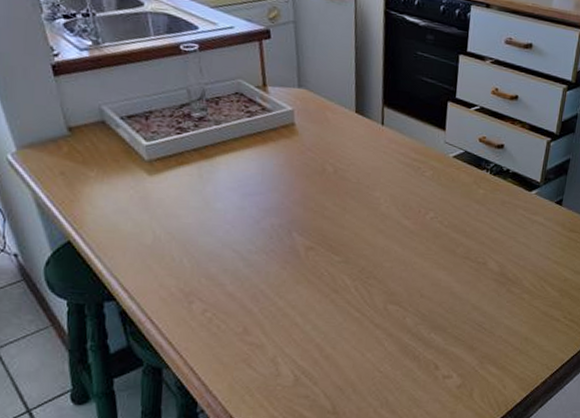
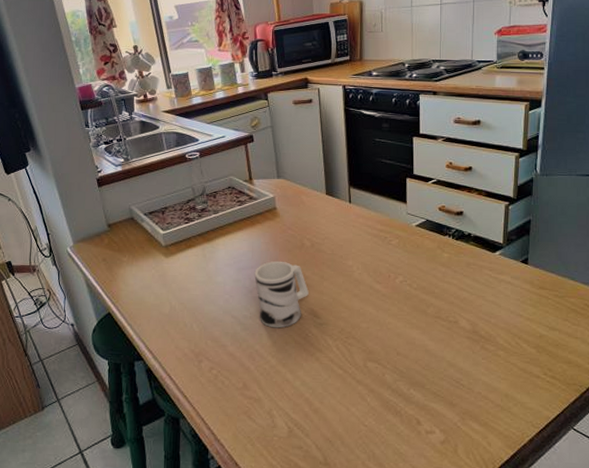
mug: none [263,187,328,266] -> present [254,260,309,328]

